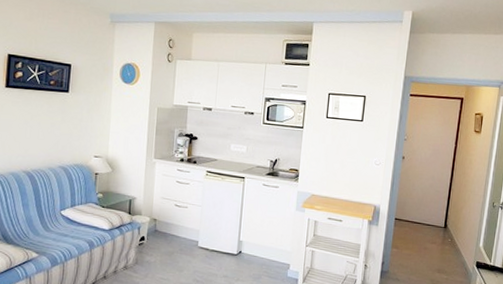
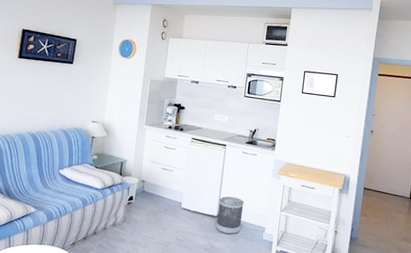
wastebasket: none [236,232,266,273] -> present [215,196,244,235]

